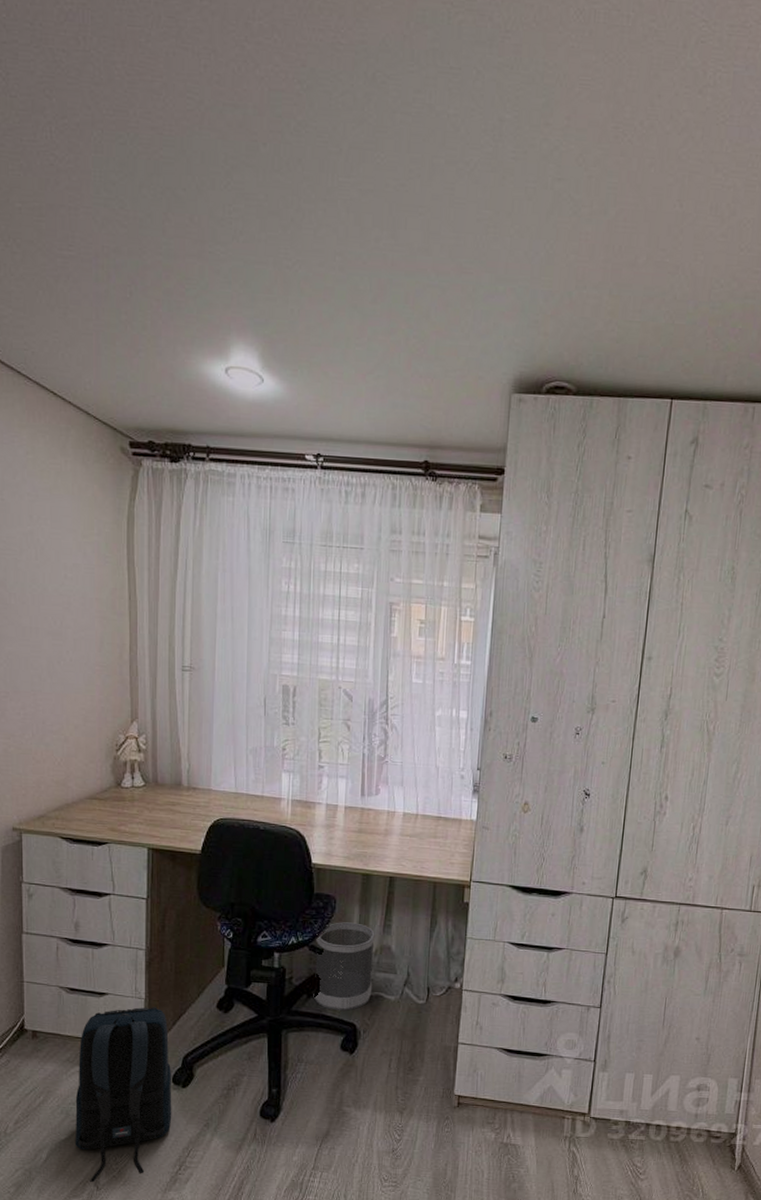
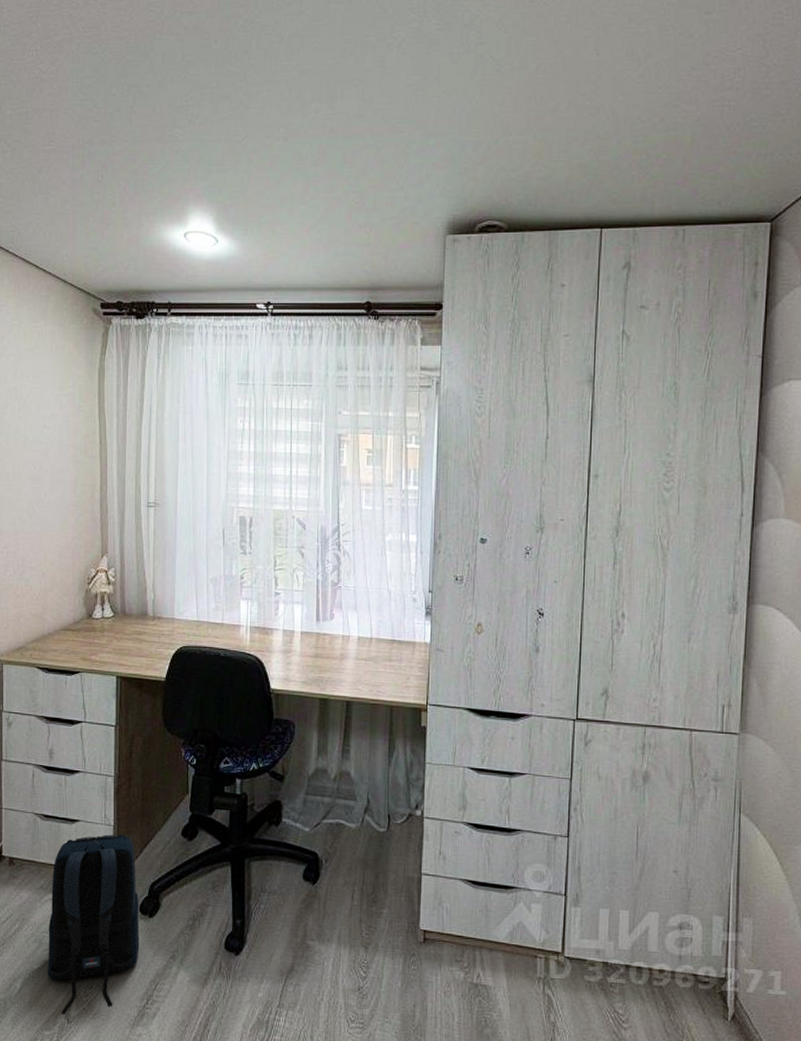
wastebasket: present [313,922,375,1011] -> none [275,747,334,839]

